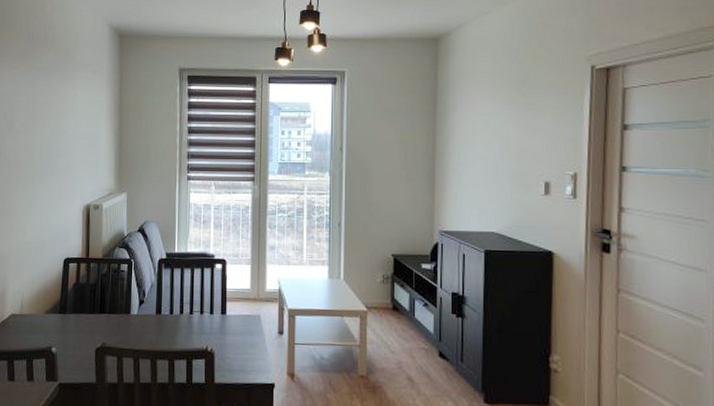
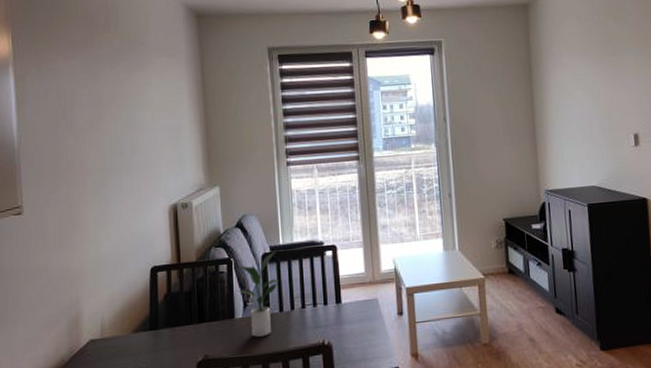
potted plant: none [135,257,172,335] -> present [238,250,278,338]

